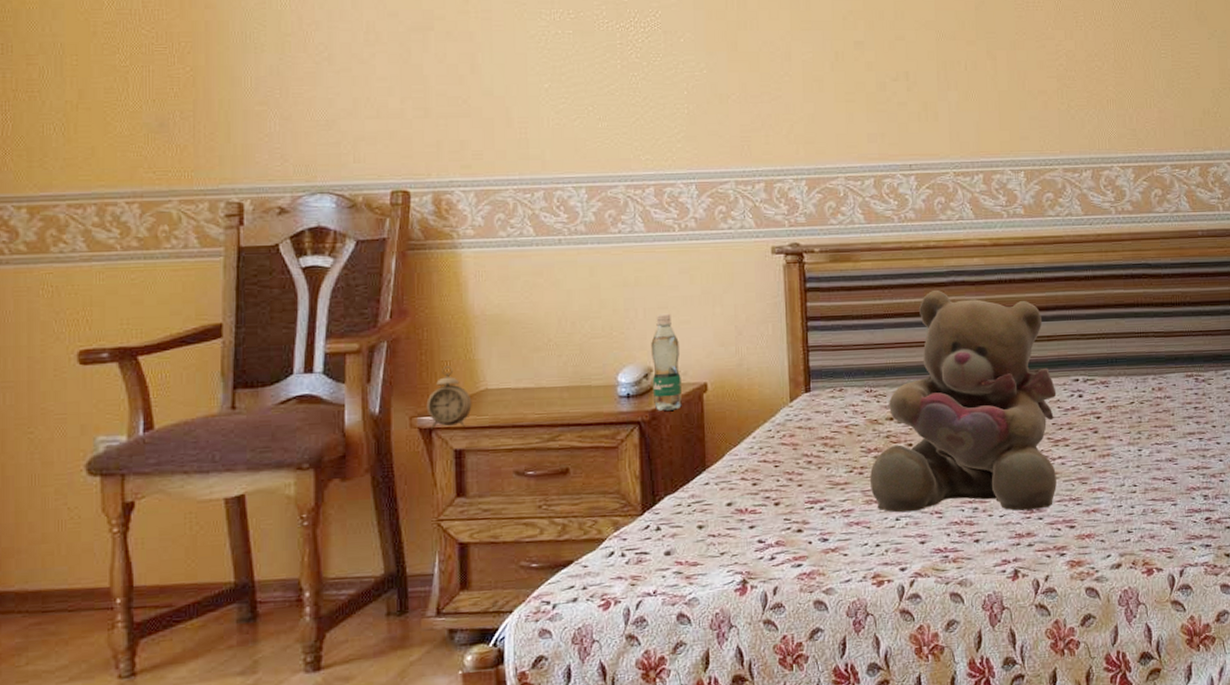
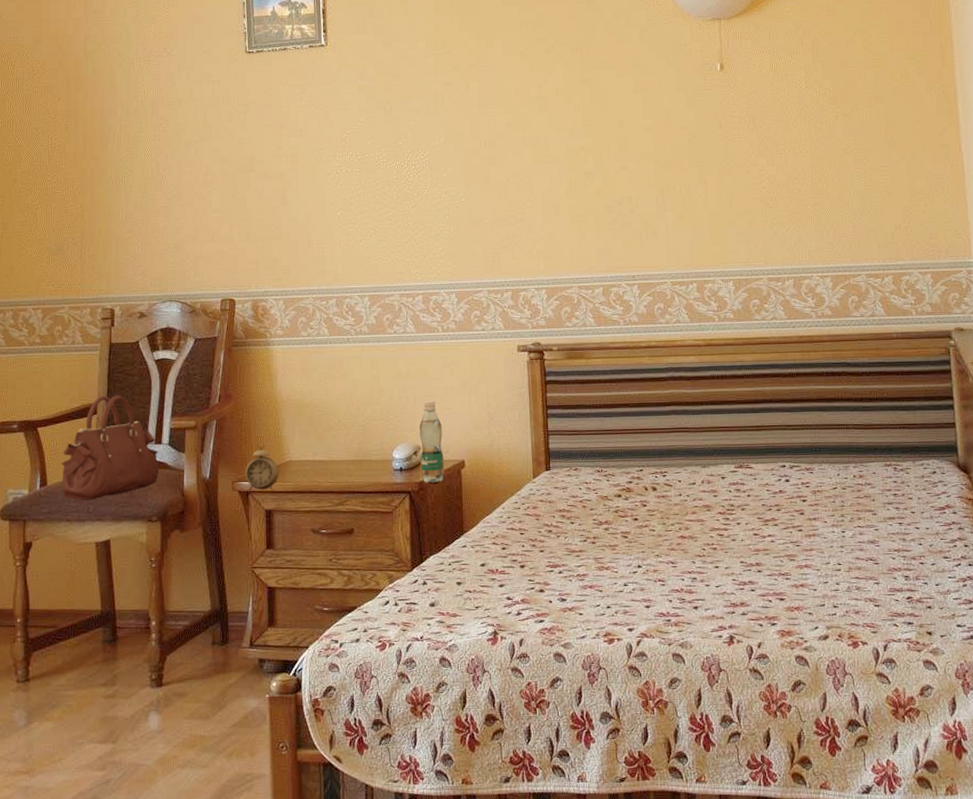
shoulder bag: none [174,312,311,447] -> present [61,395,160,500]
teddy bear: present [869,290,1057,513] -> none [601,384,767,582]

